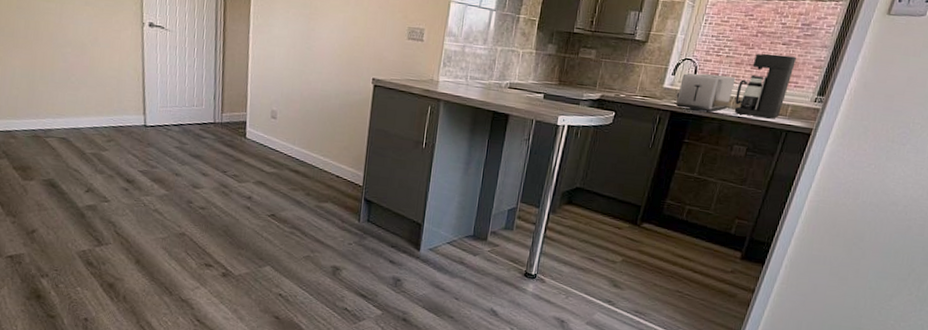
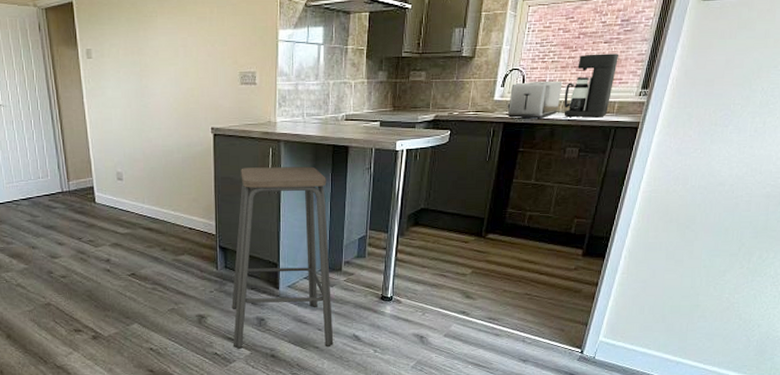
bar stool: none [365,122,483,319] -> present [232,166,334,349]

